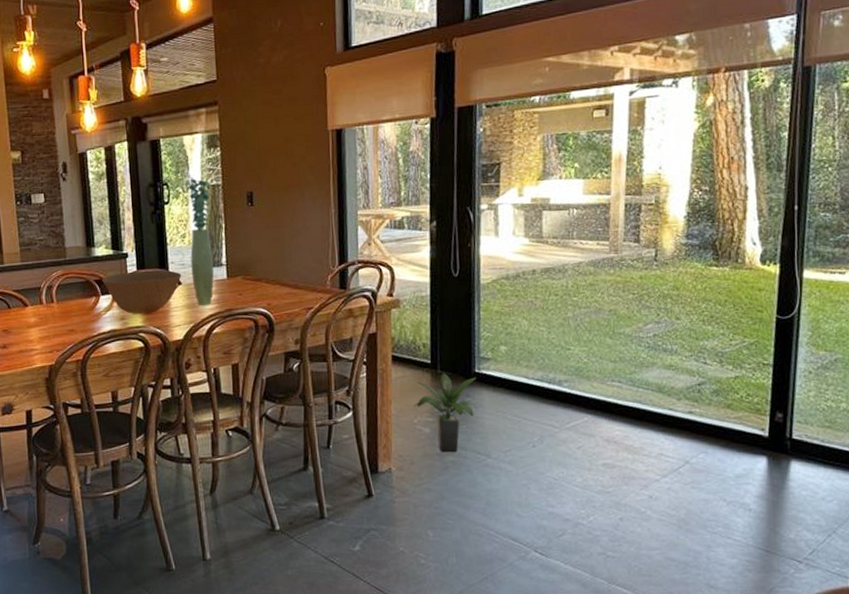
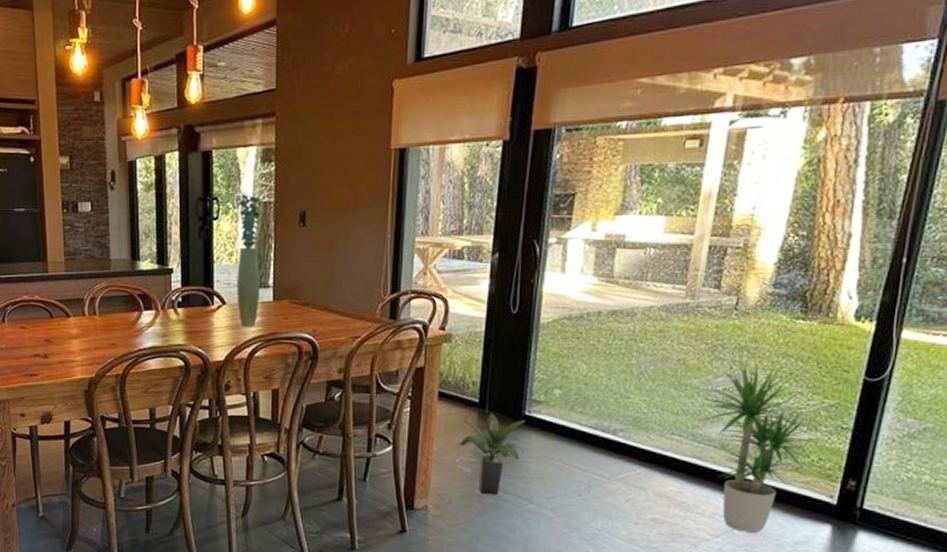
bowl: present [102,270,182,314] -> none [145,288,227,332]
potted plant: none [634,310,747,470] -> present [699,364,819,533]

